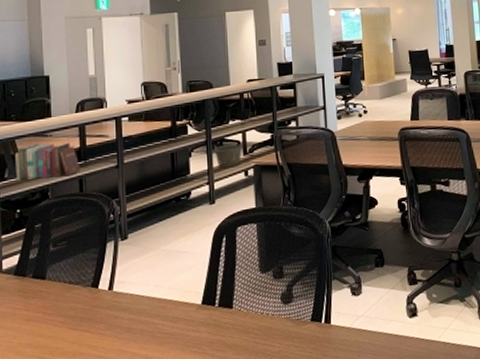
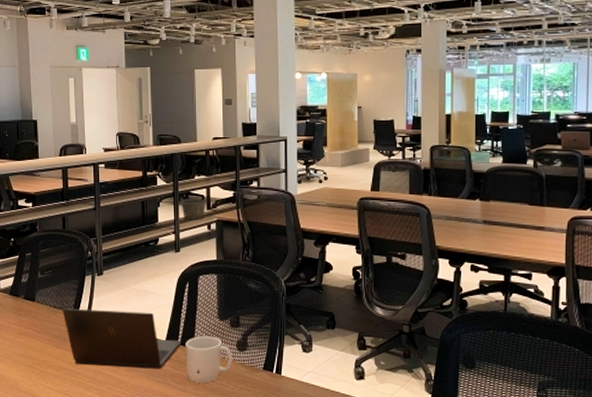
books: present [15,142,80,182] -> none [9,181,63,214]
laptop: none [79,274,219,346] -> present [62,308,180,369]
mug: none [224,292,277,348] -> present [185,336,232,384]

